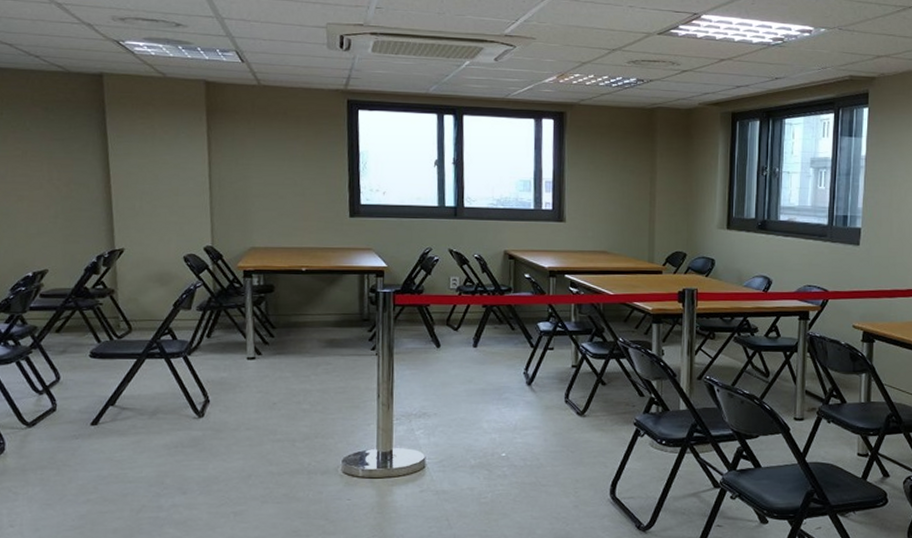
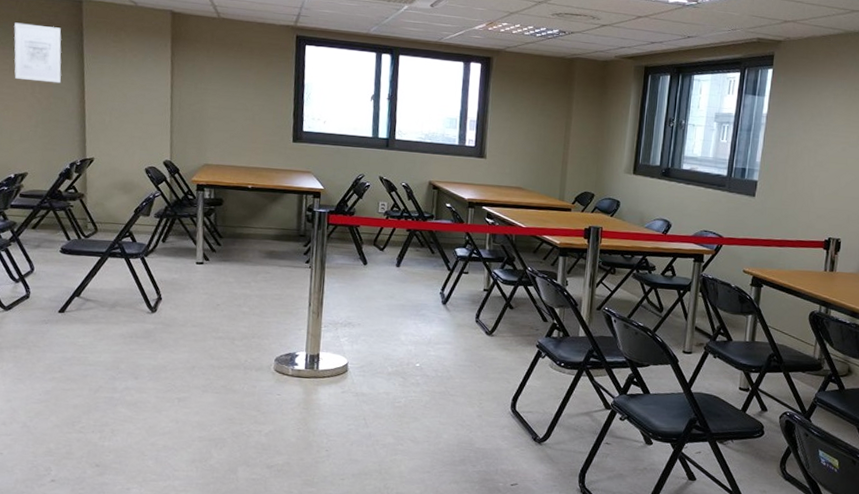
wall art: none [25,102,83,168] -> present [14,22,62,84]

